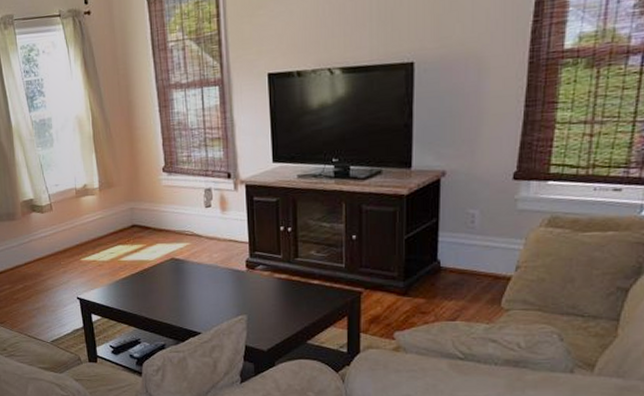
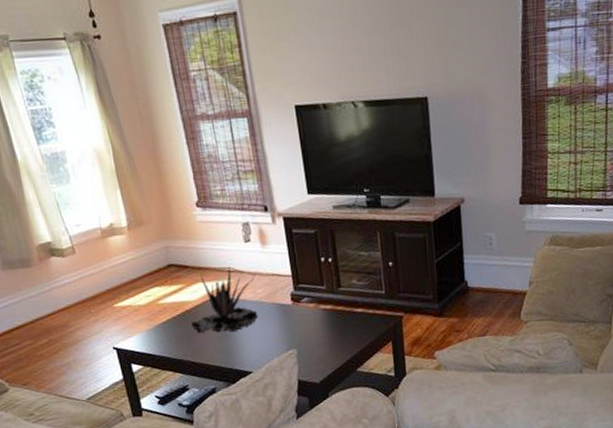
plant: none [148,231,213,293] -> present [191,267,258,334]

